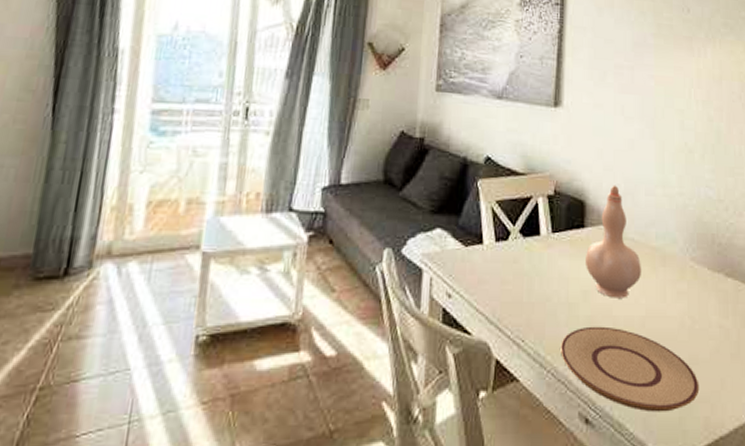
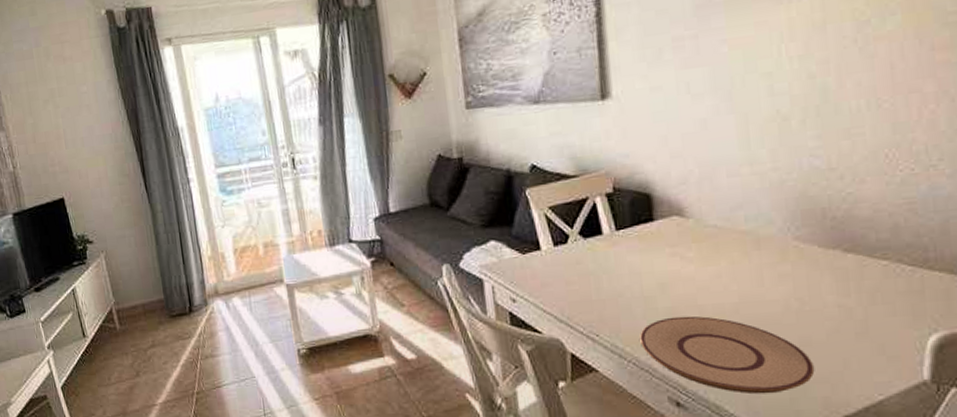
vase: present [584,185,642,298] -> none [658,171,731,288]

